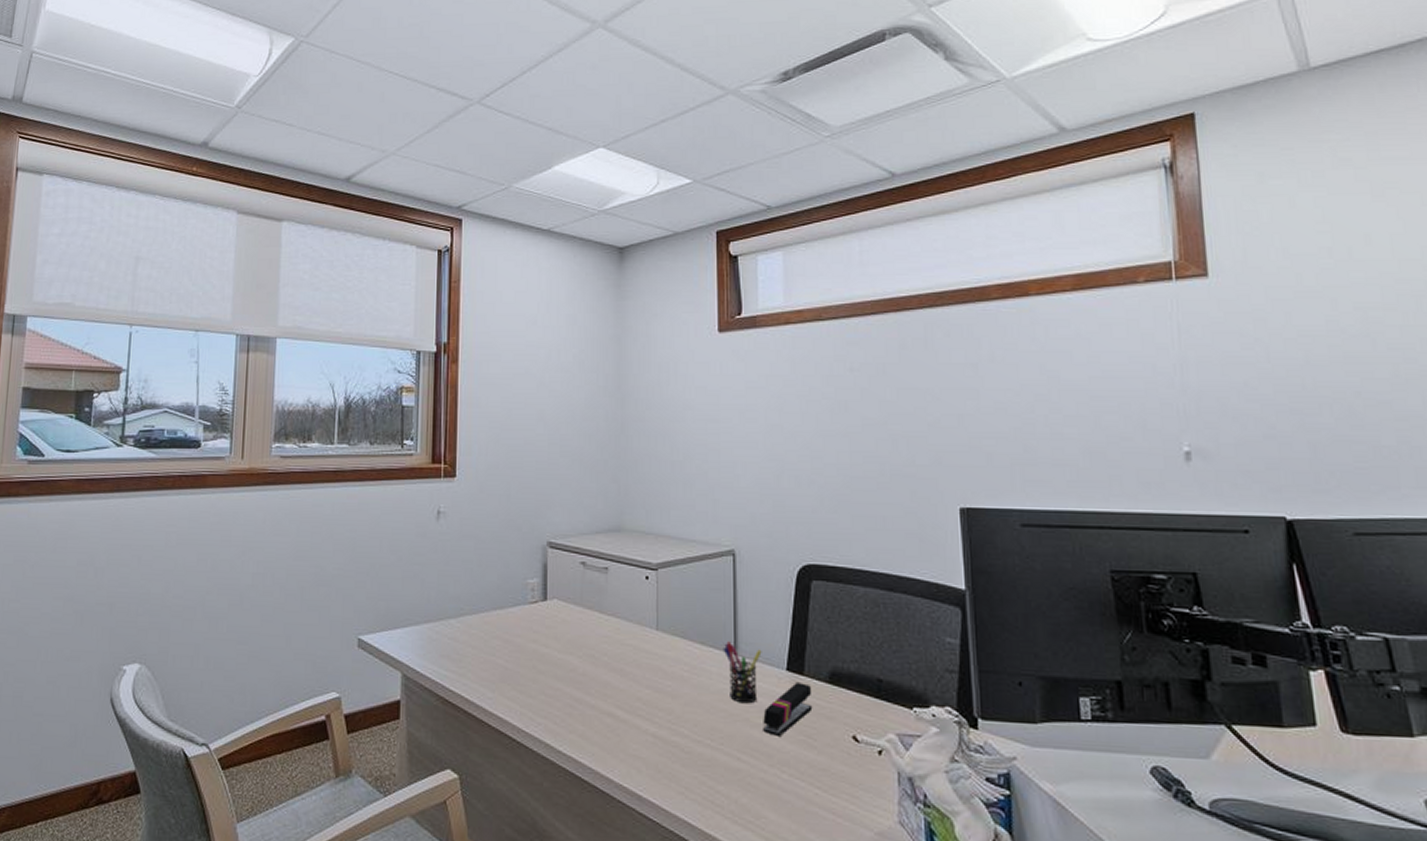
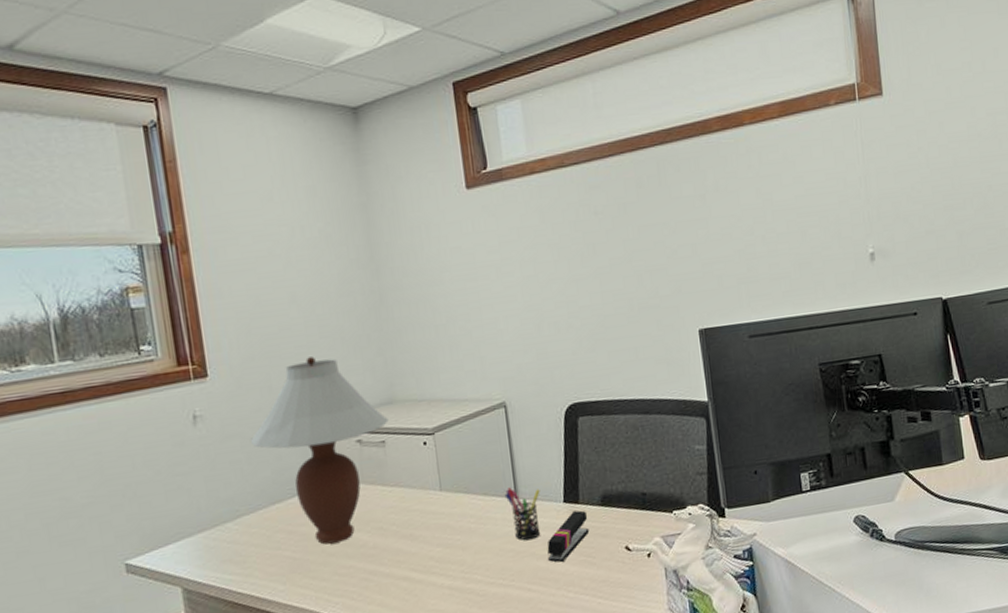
table lamp: none [484,473,614,661] -> present [251,357,389,544]

